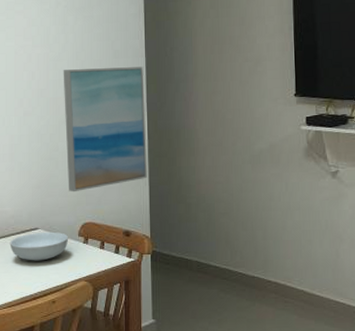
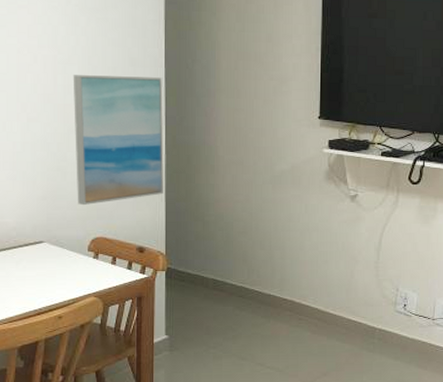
serving bowl: present [9,231,68,261] -> none [11,245,76,276]

